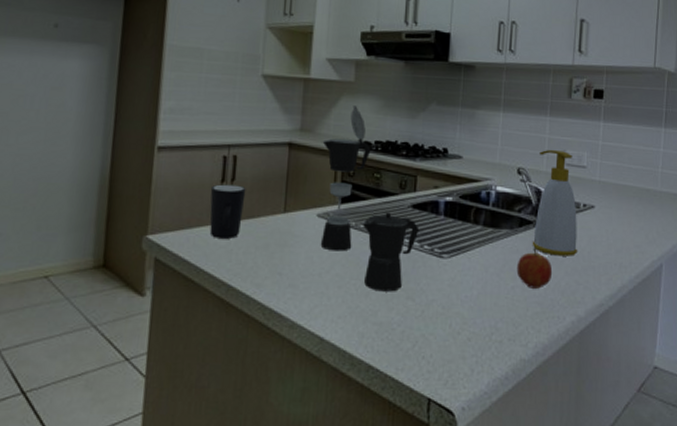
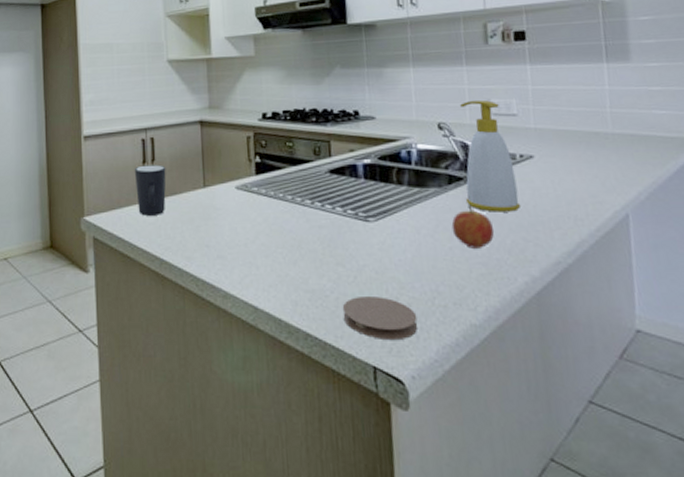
coffee maker: present [320,106,420,292] -> none [231,79,340,259]
coaster: none [406,329,474,374] -> present [342,295,419,341]

